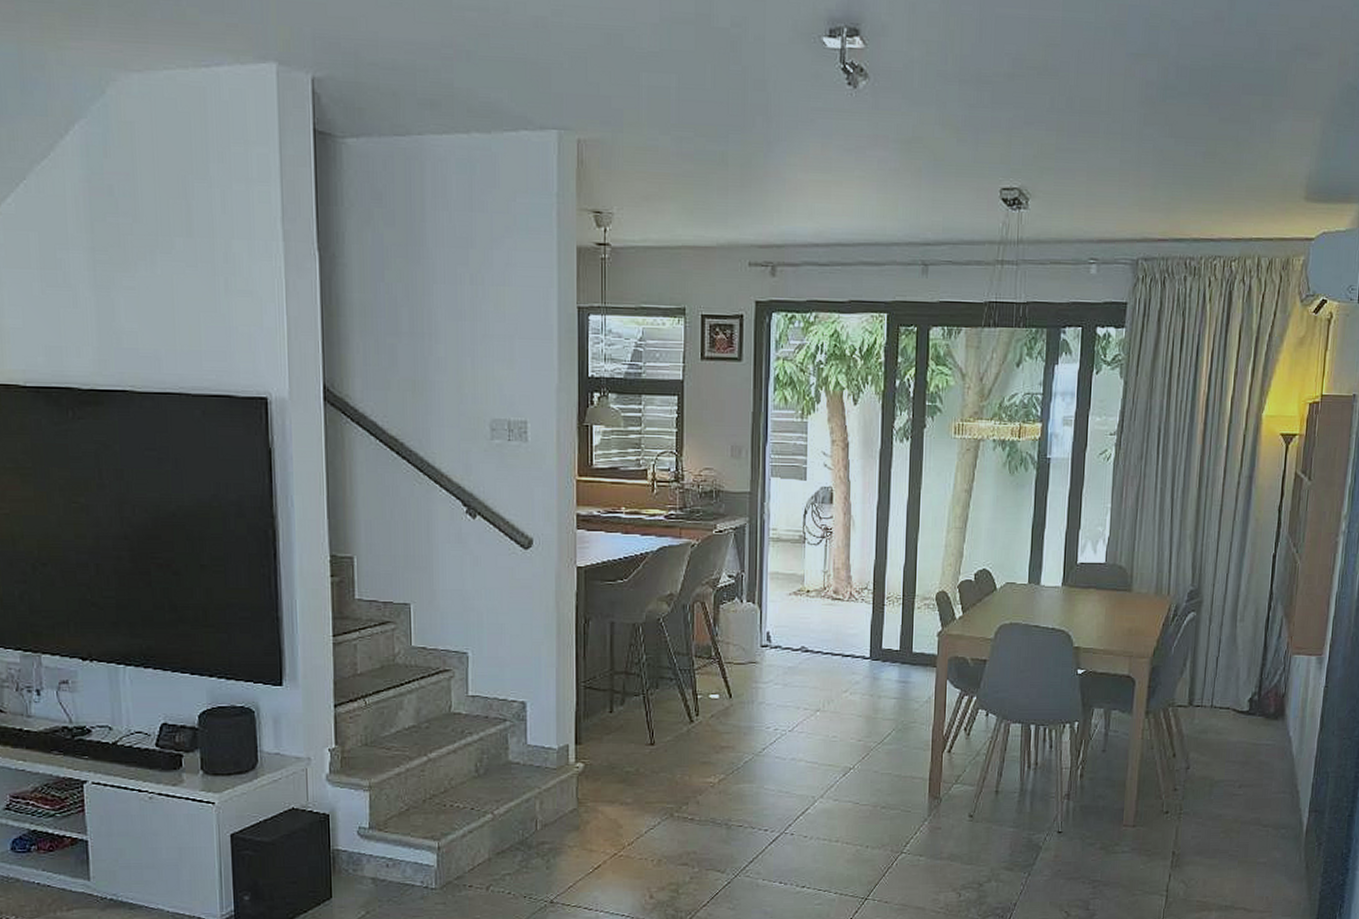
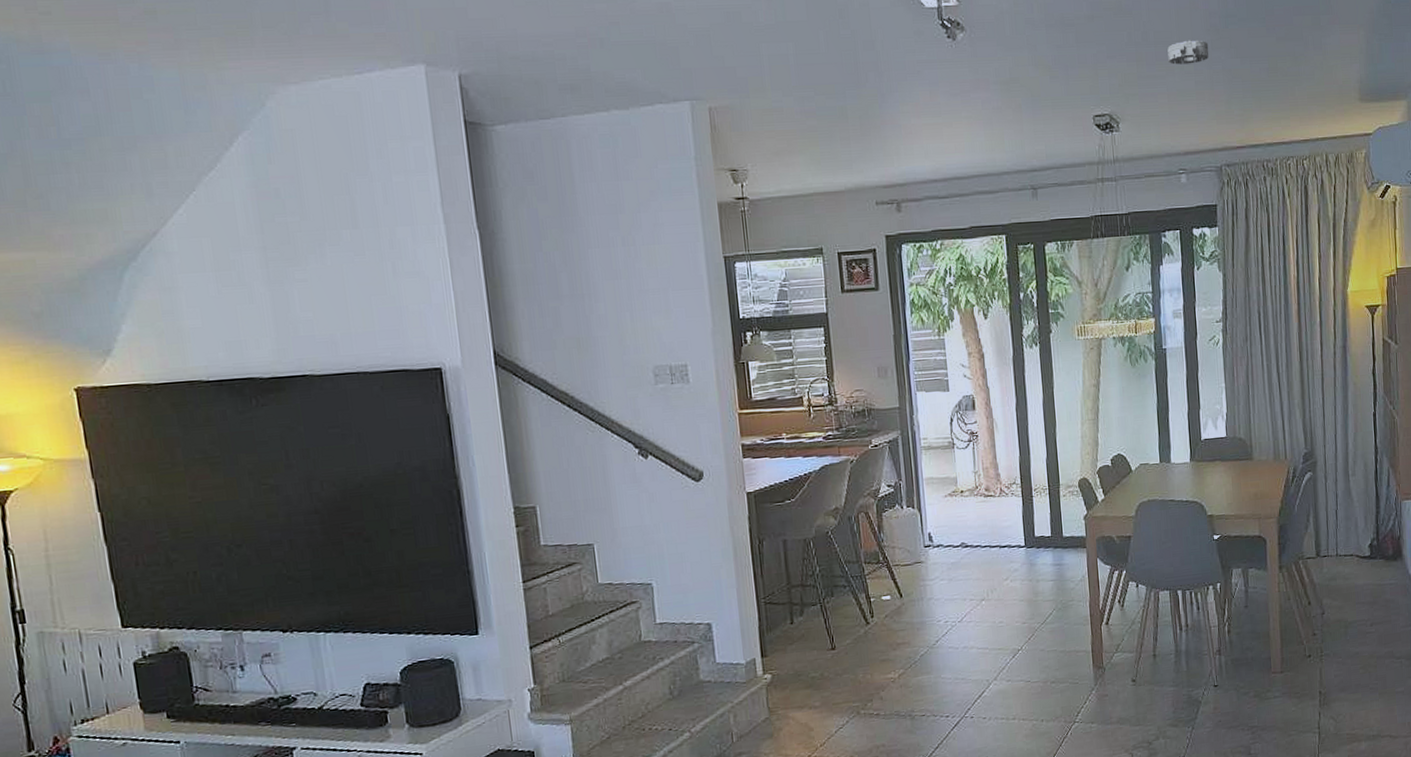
smoke detector: none [1093,112,1141,140] -> present [1167,40,1209,65]

